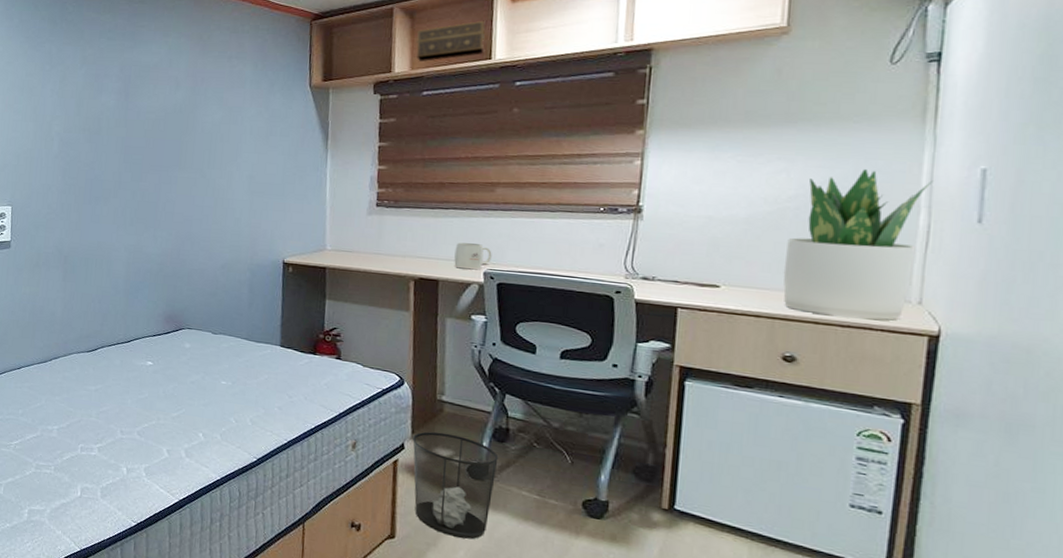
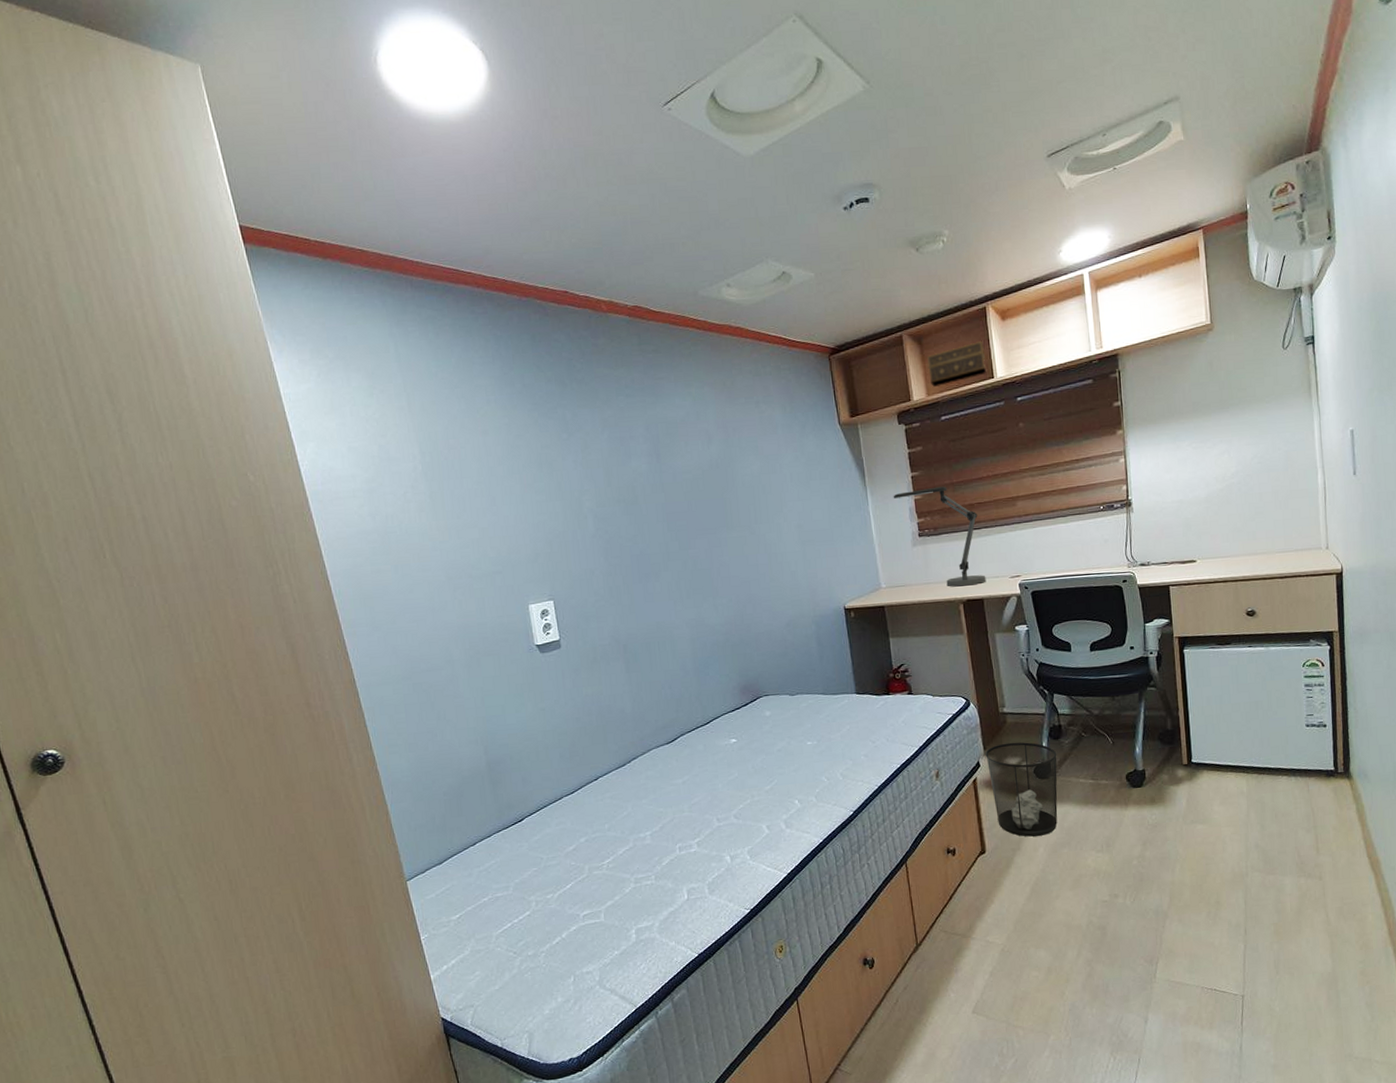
desk lamp: none [354,160,448,265] -> present [893,486,986,587]
mug: present [454,242,492,270] -> none [992,558,1023,585]
planter: present [783,169,933,321] -> none [1236,441,1322,571]

